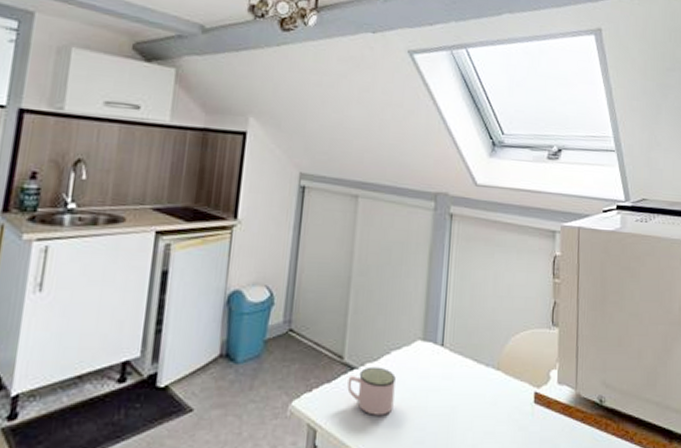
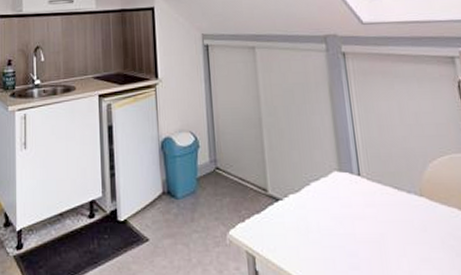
mug: present [347,366,396,415] -> none [275,197,322,243]

